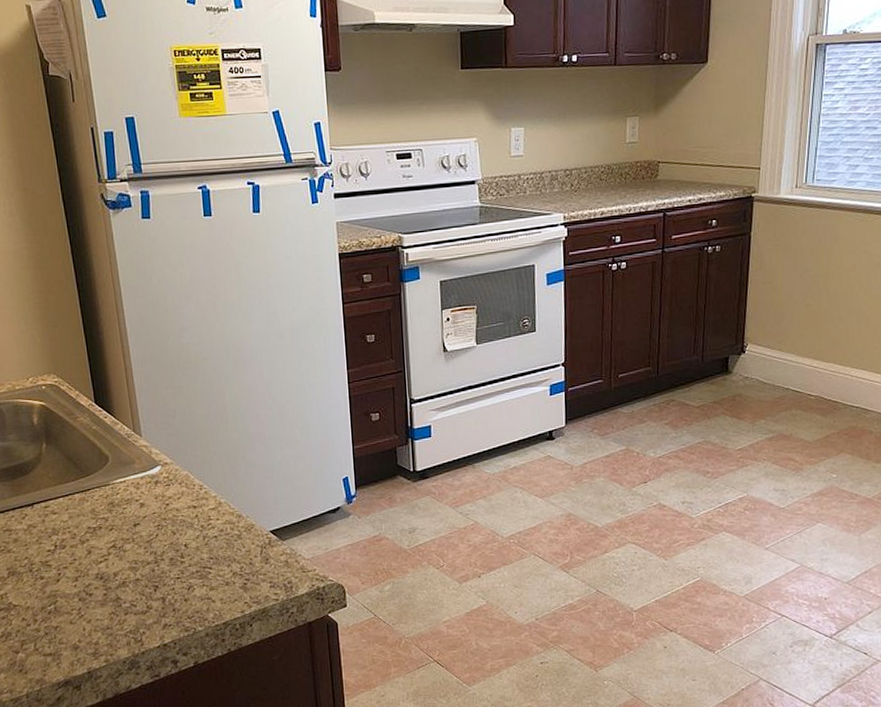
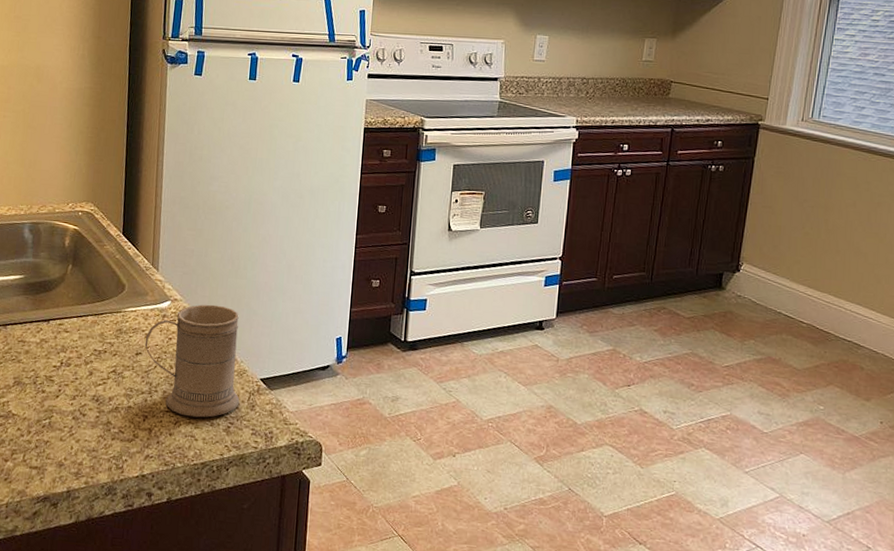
mug: none [140,462,253,580] -> present [144,304,240,418]

